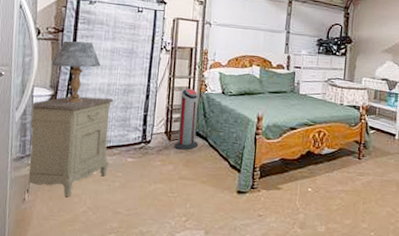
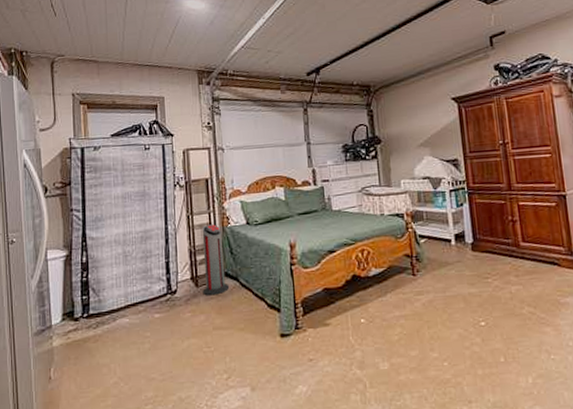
nightstand: present [25,95,114,198] -> none [47,249,136,372]
table lamp: present [51,40,101,103] -> none [62,191,113,261]

